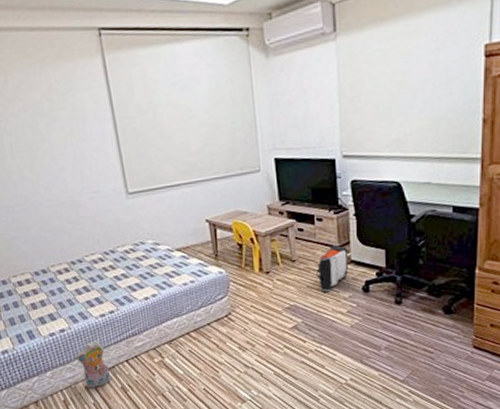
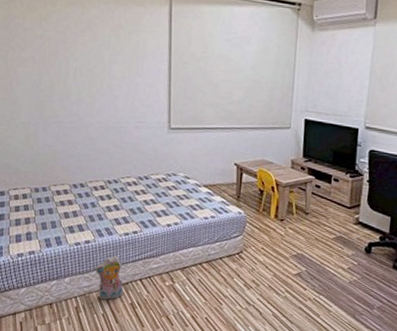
backpack: present [316,245,349,291] -> none [325,206,358,246]

